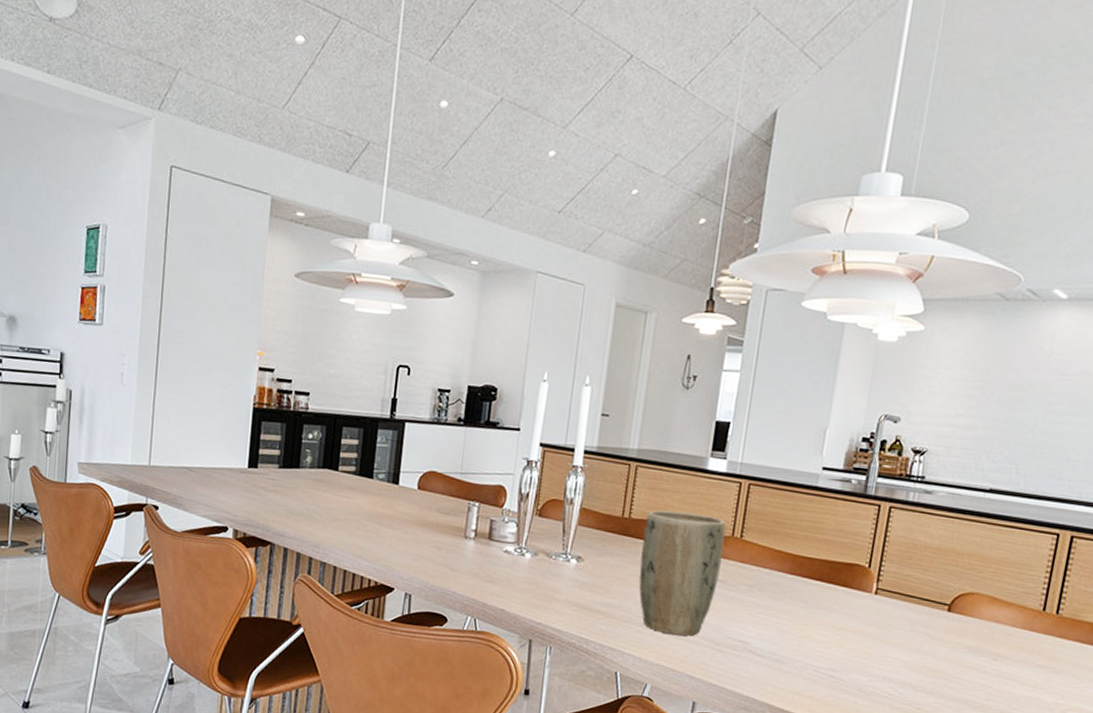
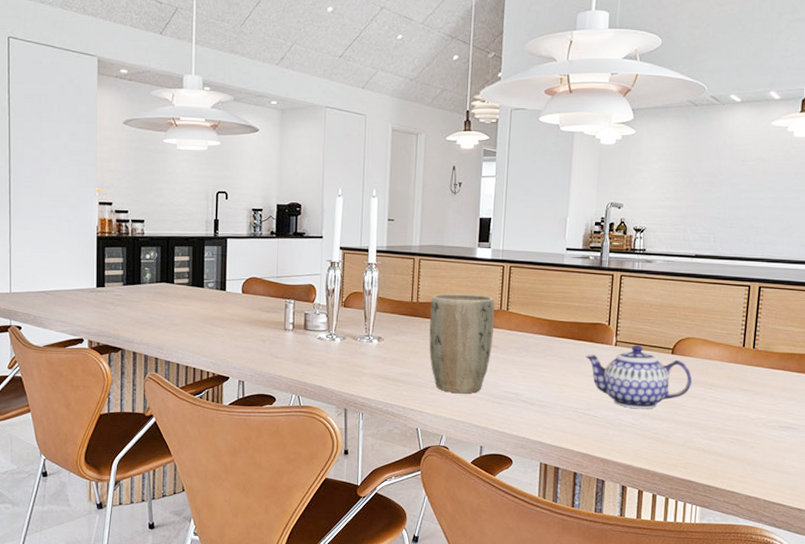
teapot: none [835,595,972,678] -> present [585,345,693,410]

